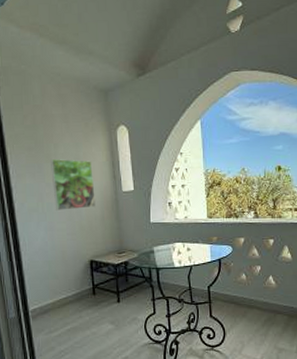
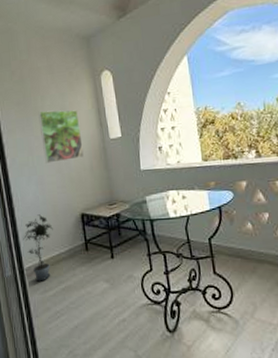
potted plant: none [29,259,61,323] -> present [23,214,53,282]

